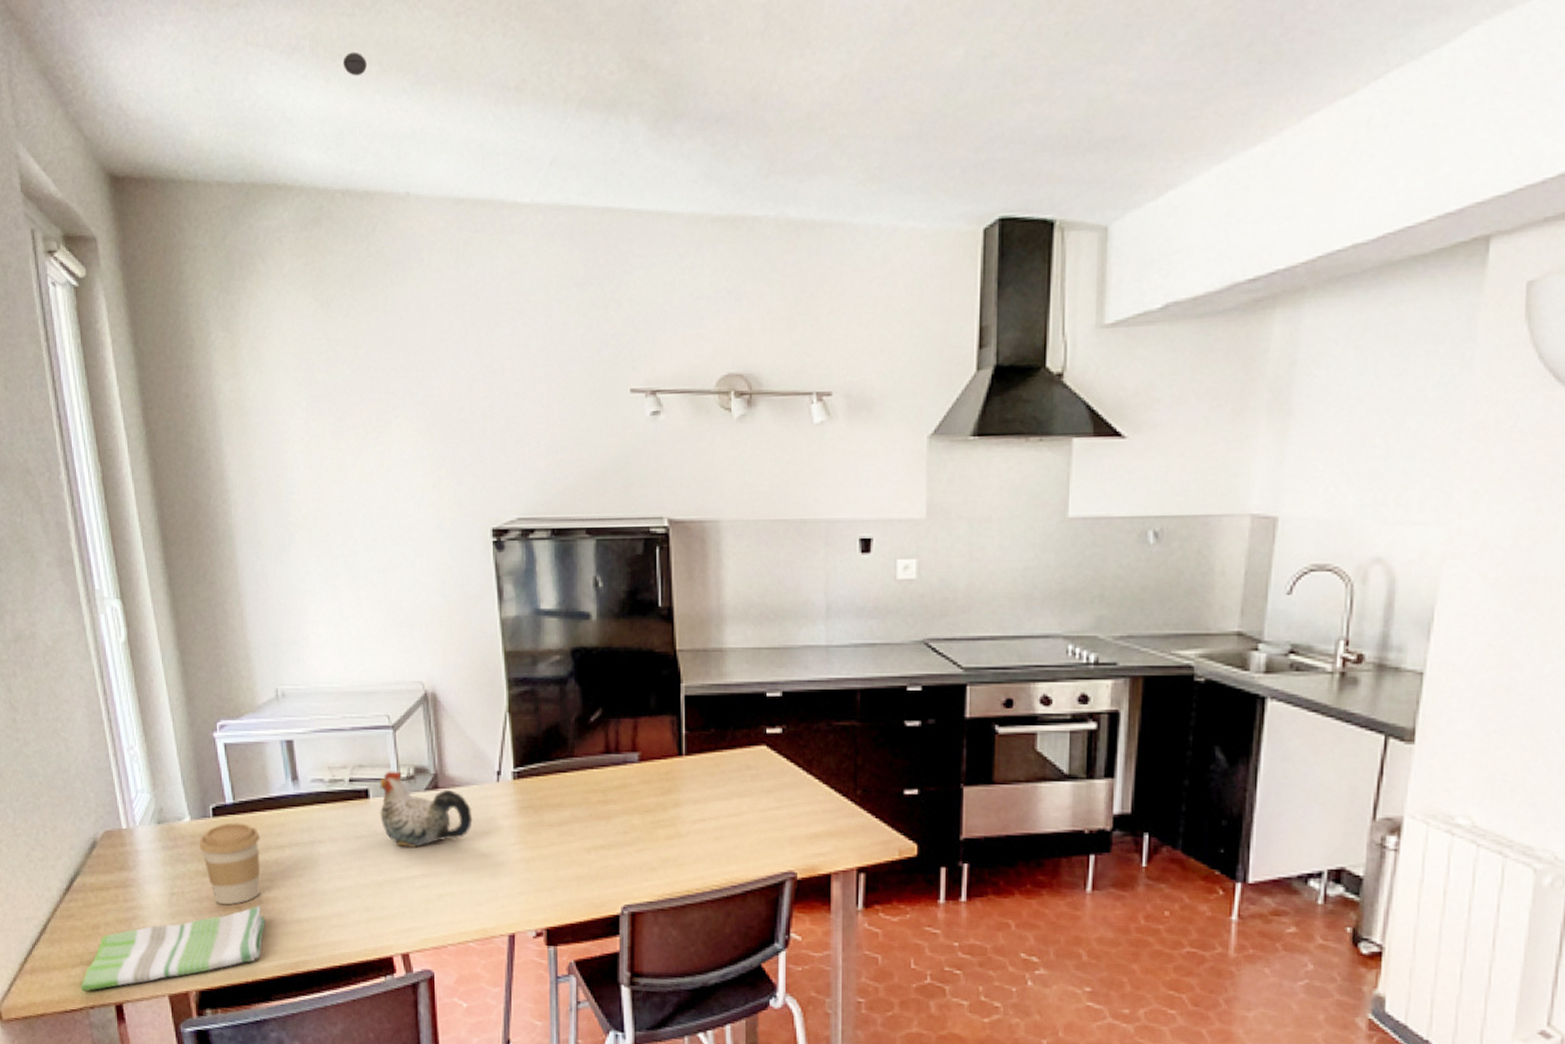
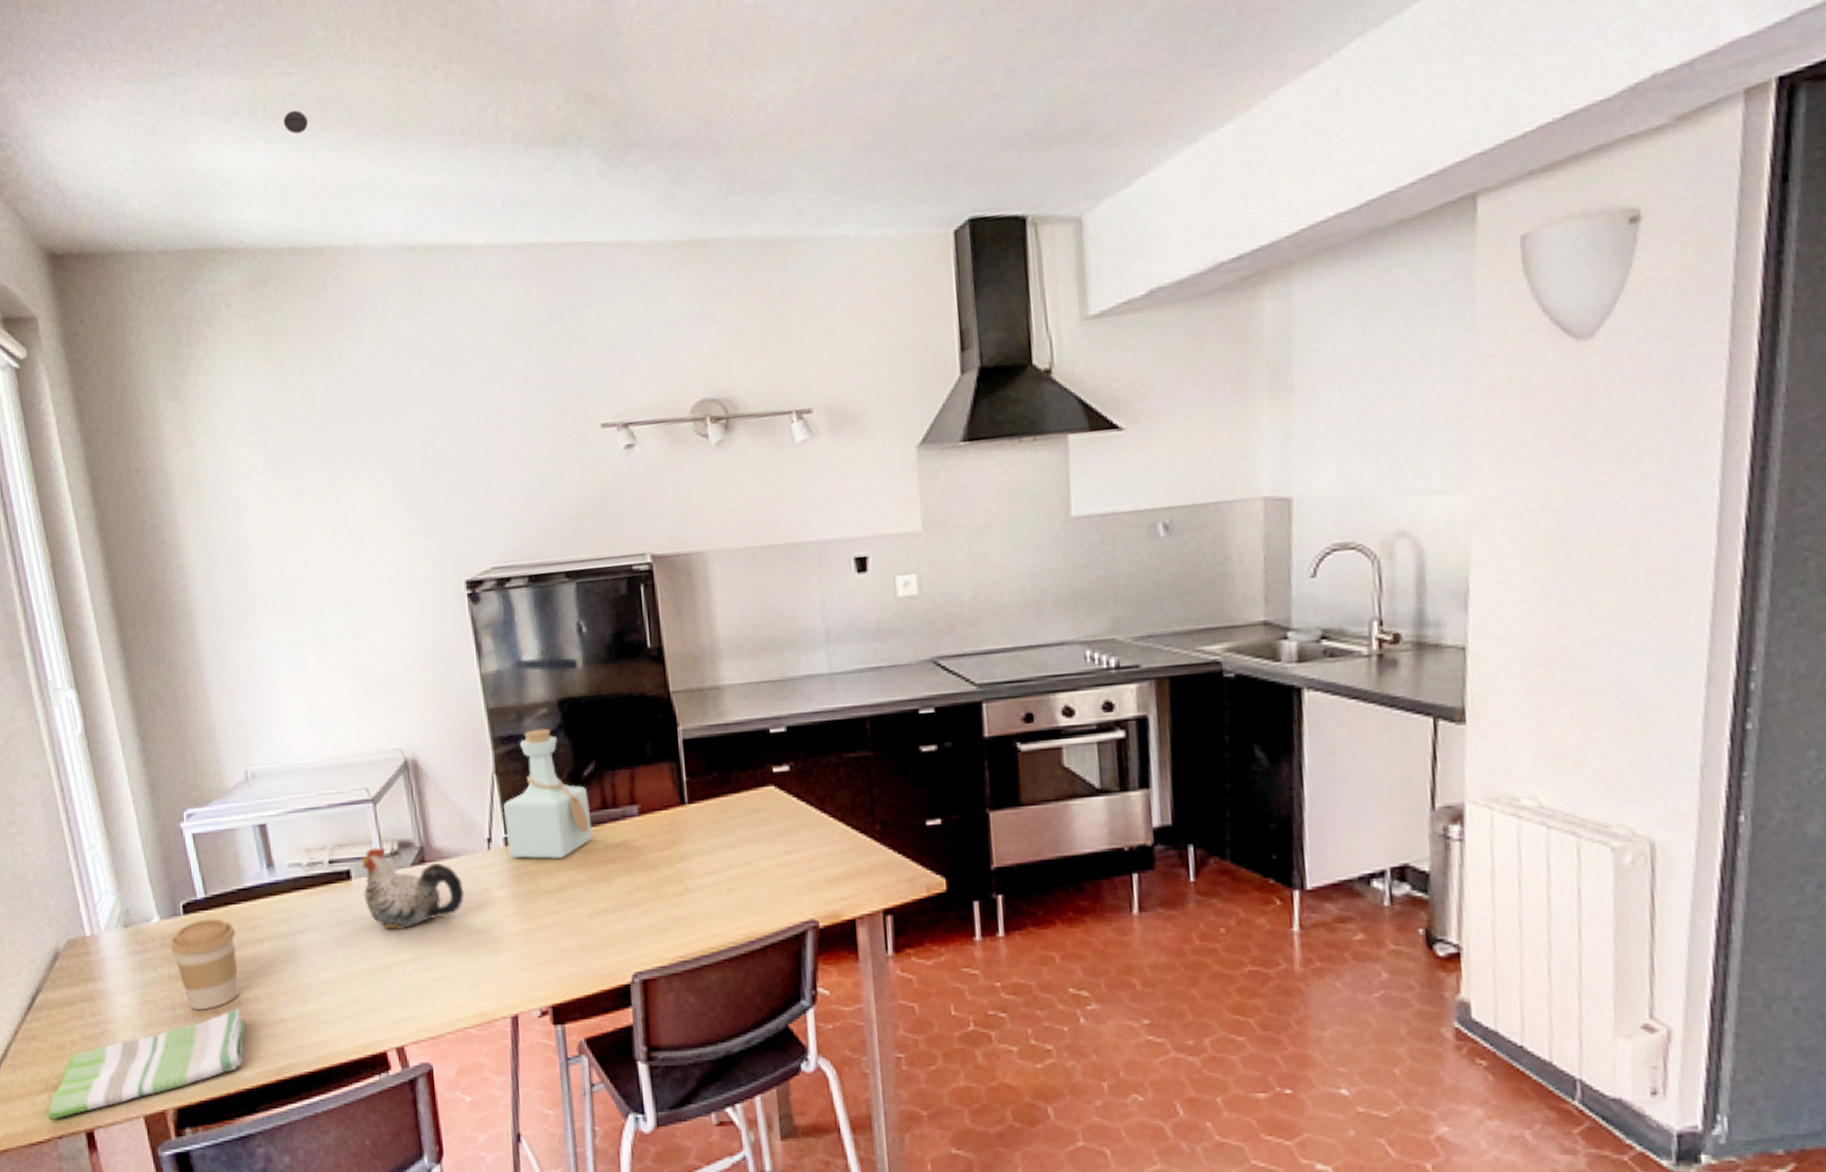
bottle: none [513,674,595,795] -> present [503,728,593,859]

